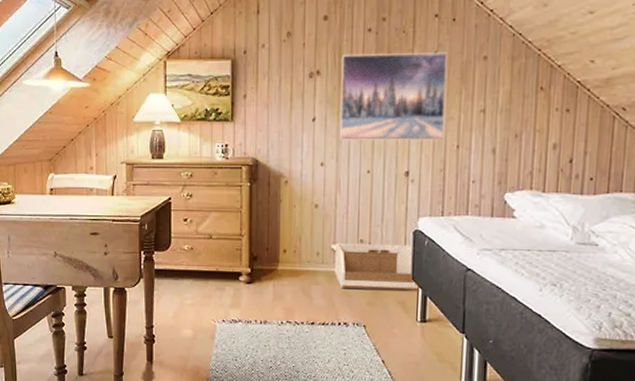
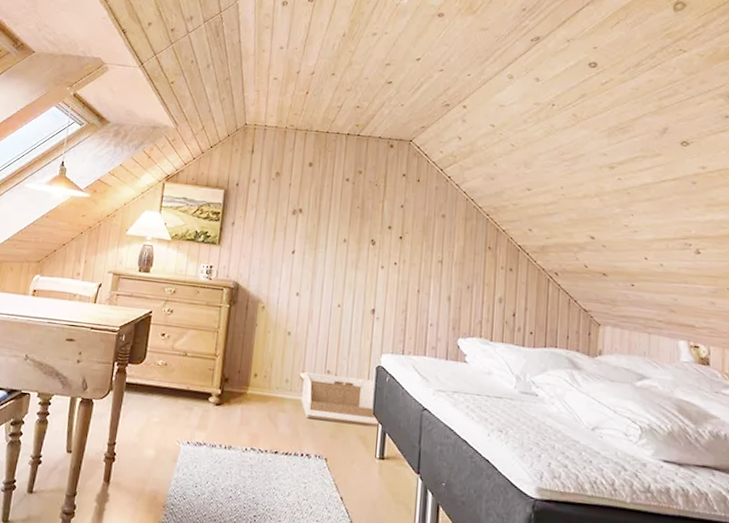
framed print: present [340,52,447,141] -> none [315,198,412,285]

